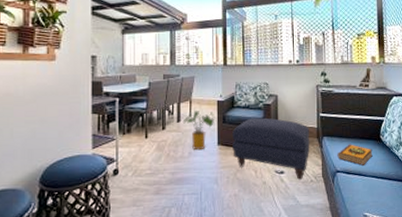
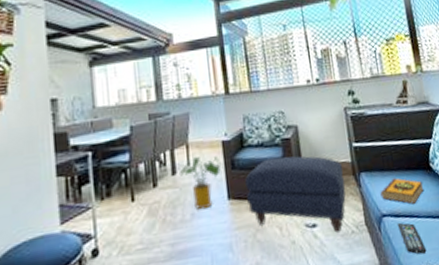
remote control: none [347,178,369,204] -> present [397,222,427,254]

